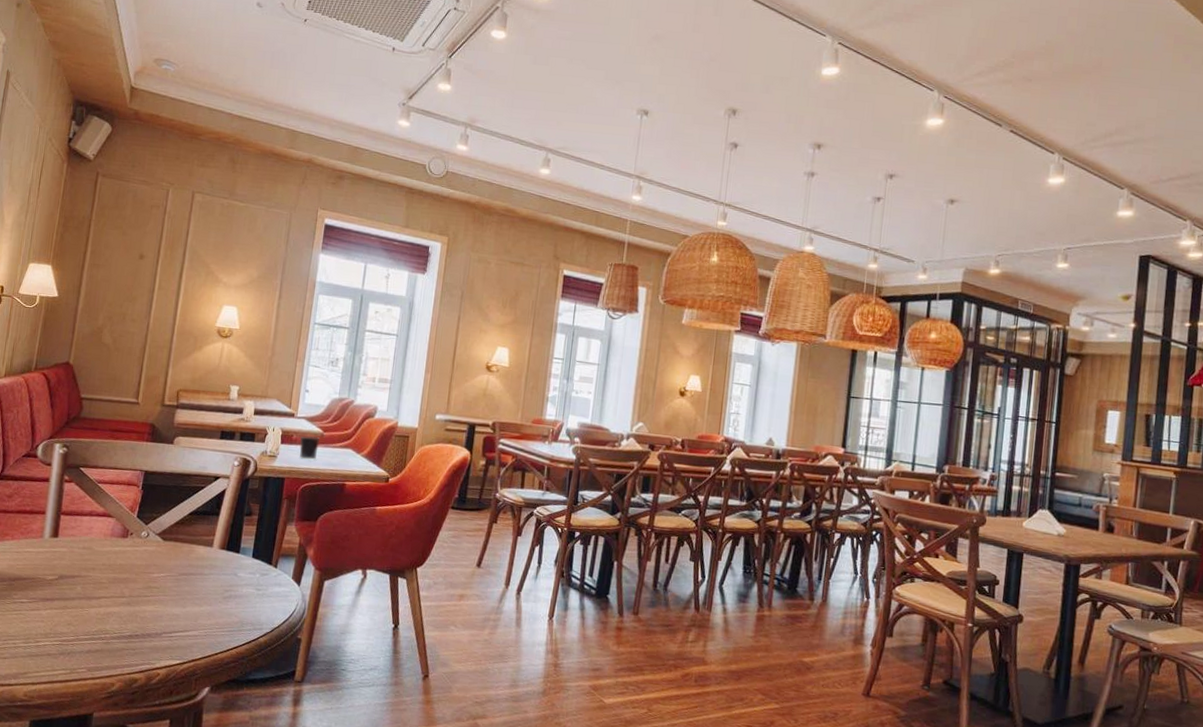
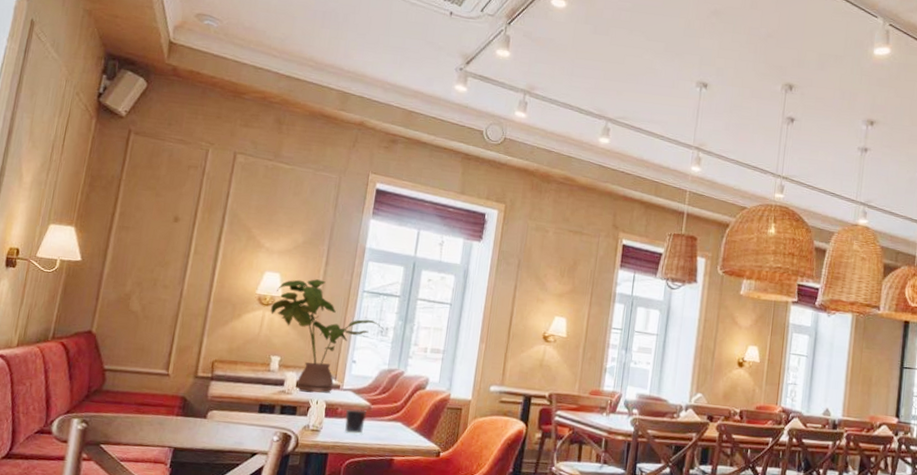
house plant: none [229,312,335,421] -> present [270,279,384,393]

